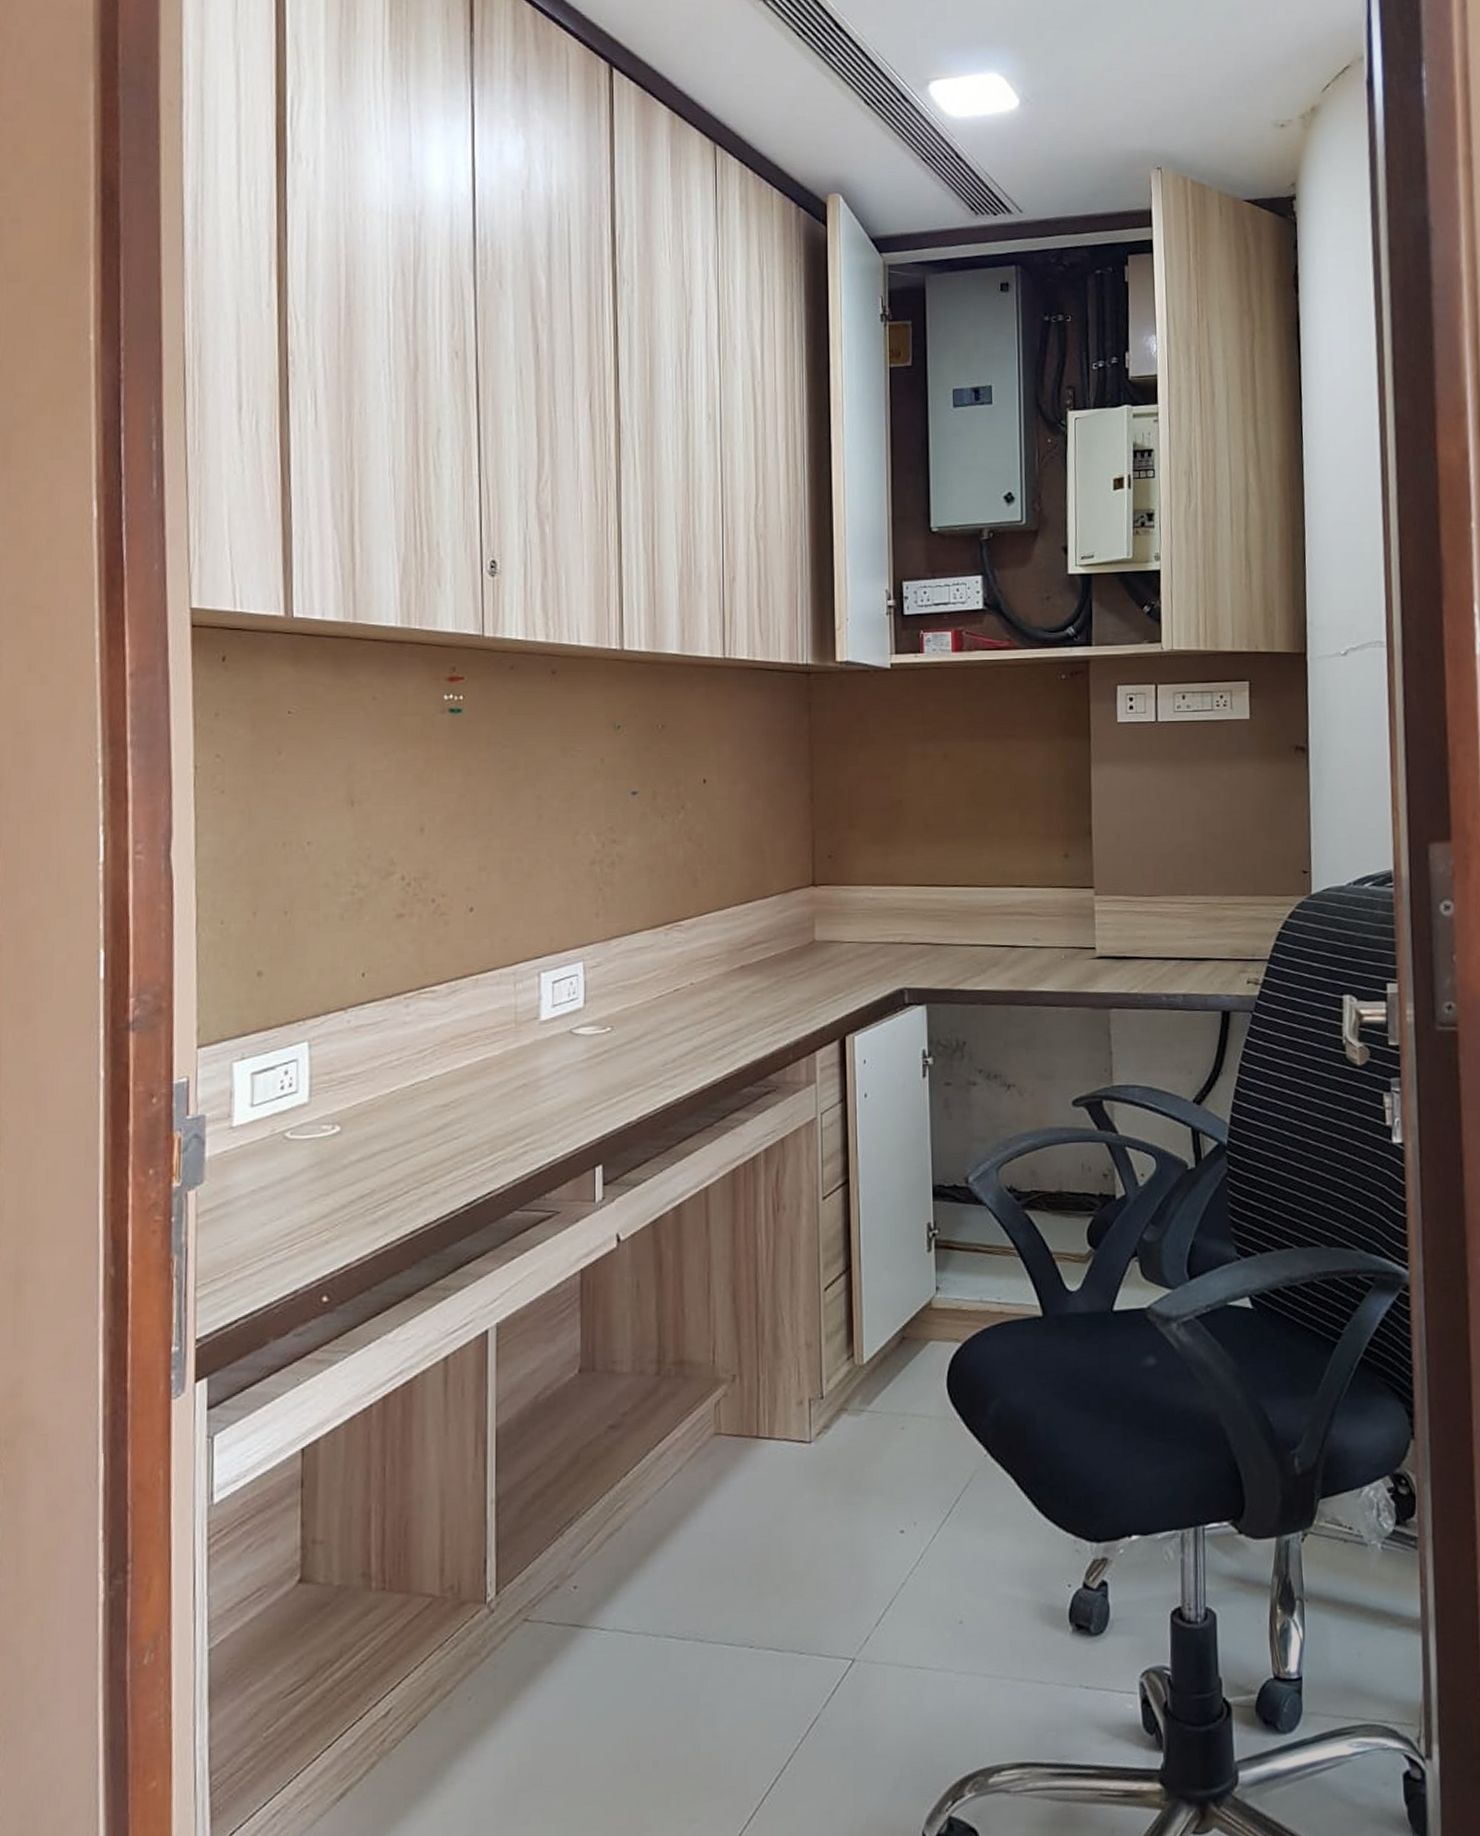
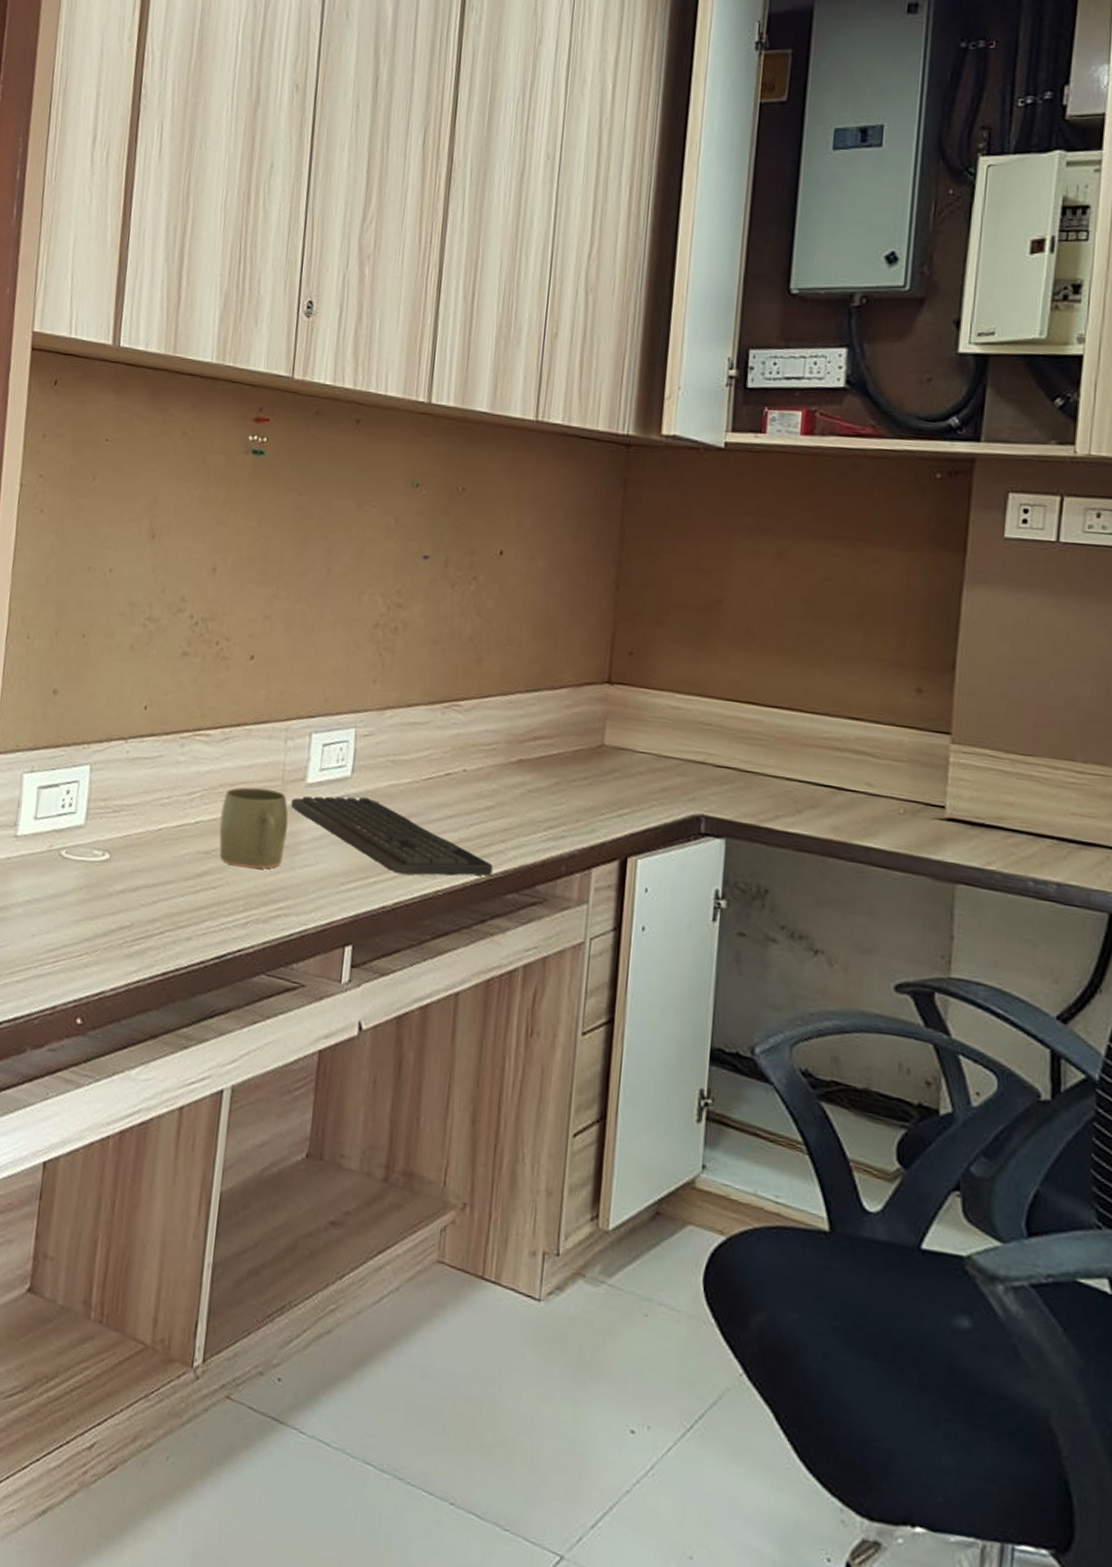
mug: none [455,1033,525,1113] -> present [219,787,288,869]
computer keyboard: none [527,1024,728,1090] -> present [291,796,494,876]

